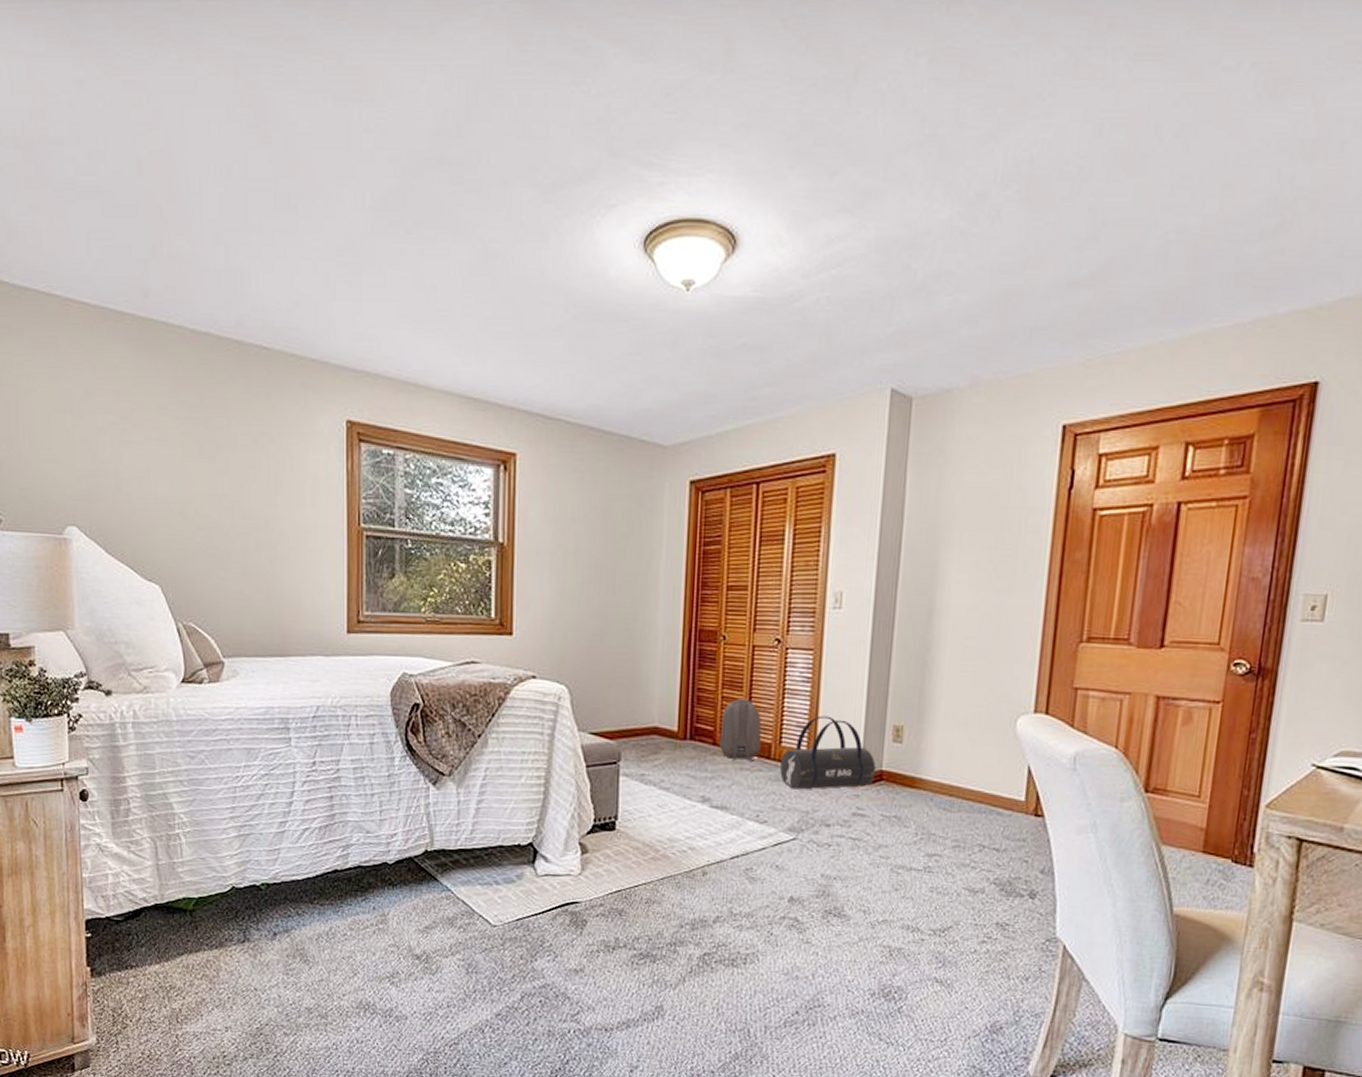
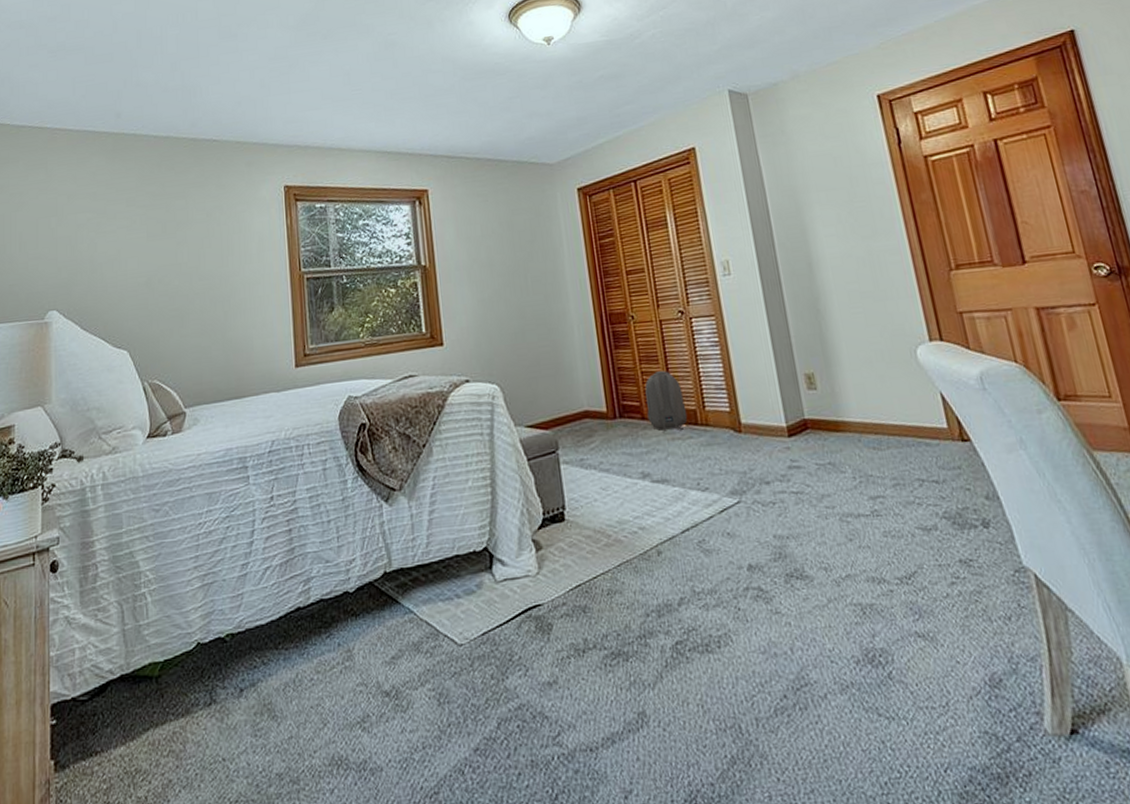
duffel bag: present [780,715,876,790] -> none [708,374,801,452]

